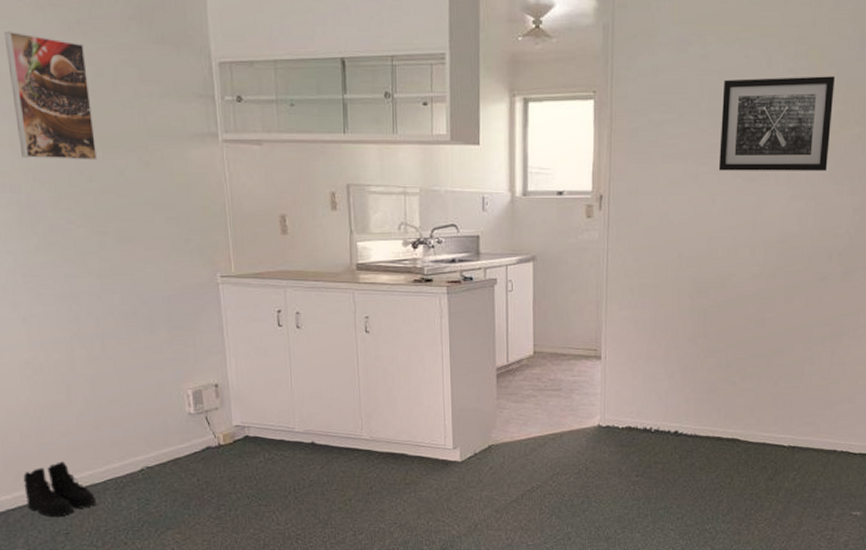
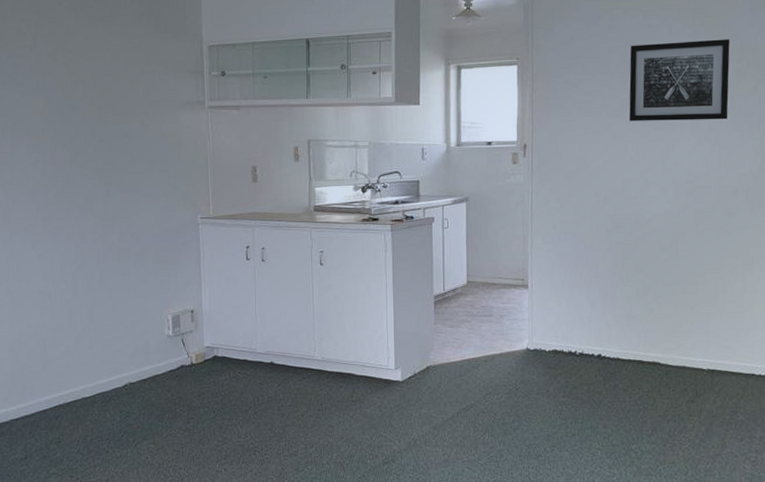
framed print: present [3,31,98,161] -> none [45,28,109,126]
boots: present [23,461,96,518] -> none [27,377,85,427]

